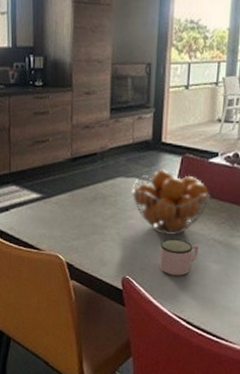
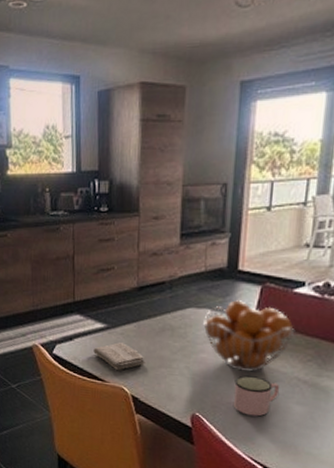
washcloth: none [29,212,79,238] -> present [93,342,145,370]

